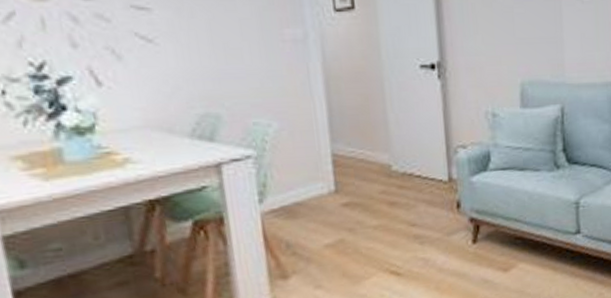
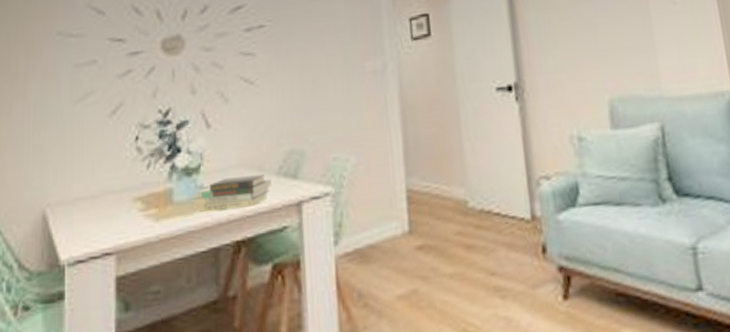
books: none [97,136,185,172] -> present [198,174,271,212]

